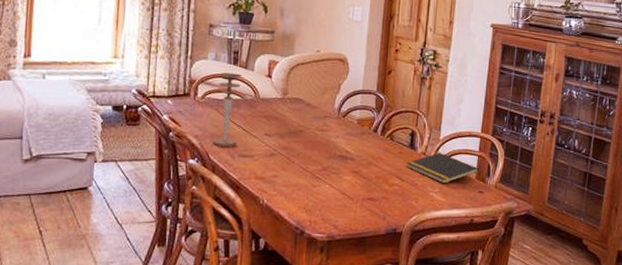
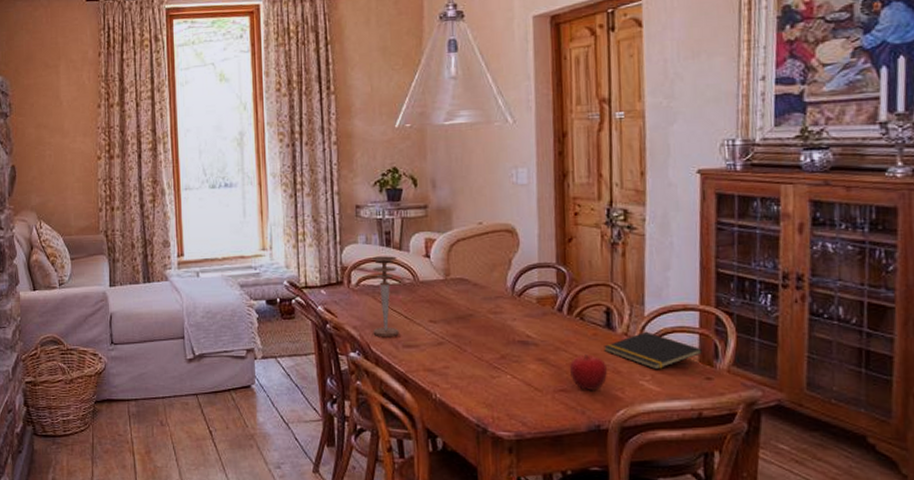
fruit: none [377,169,407,200] -> present [569,354,608,390]

